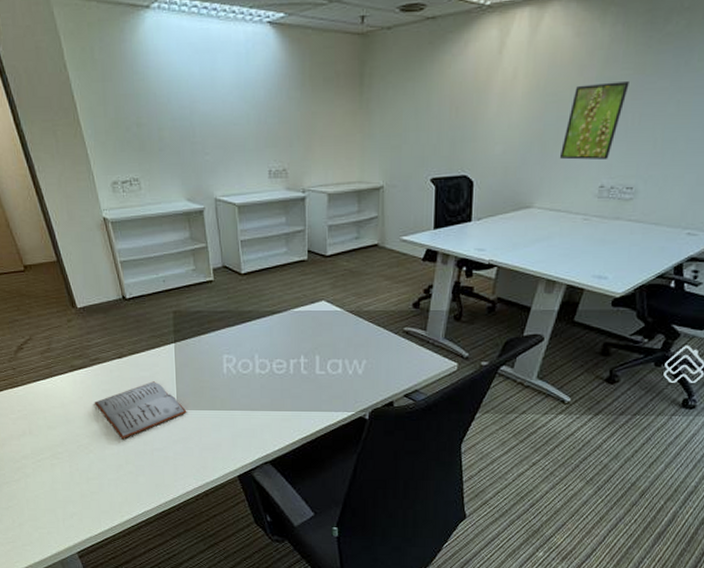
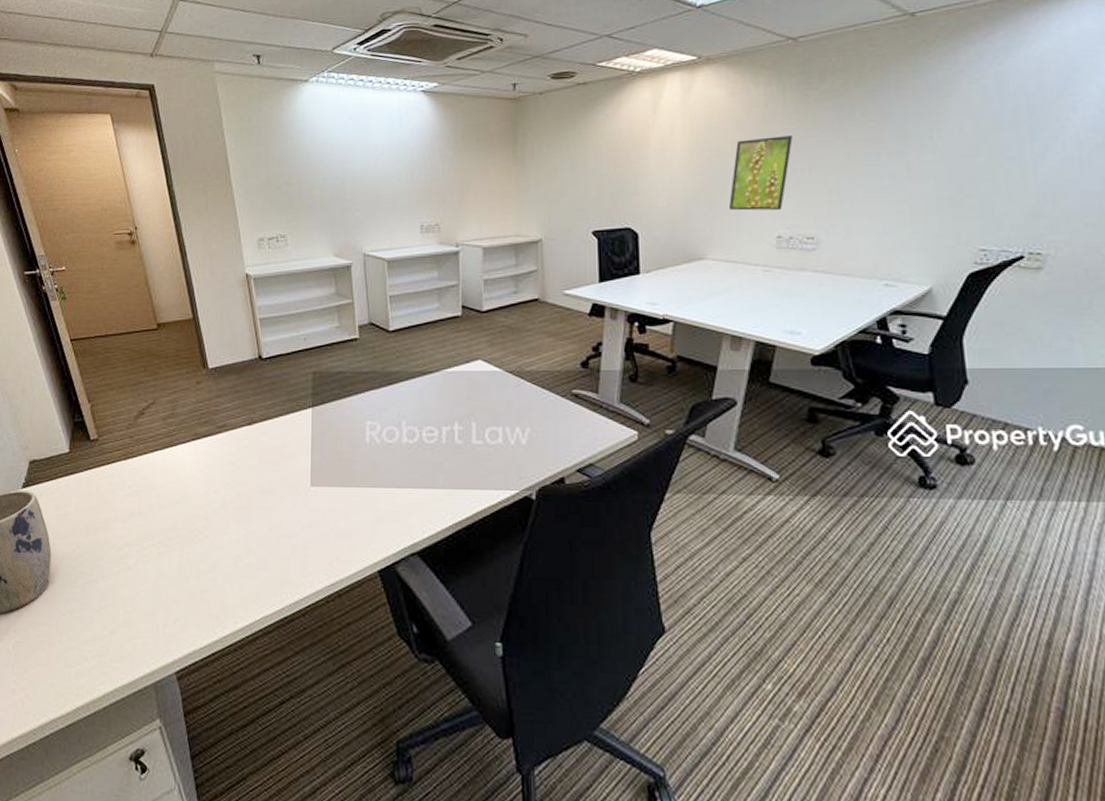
diary: present [94,381,187,440] -> none [216,452,322,523]

